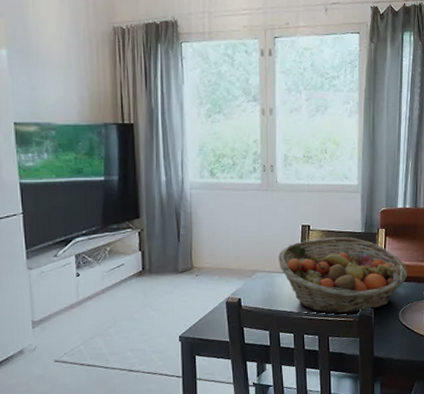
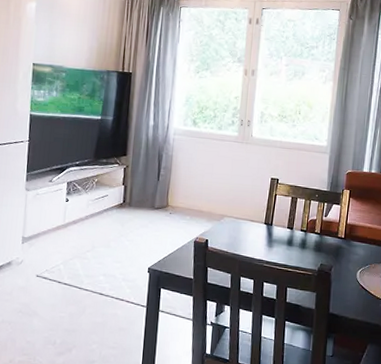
fruit basket: present [278,237,408,314] -> none [246,192,369,267]

